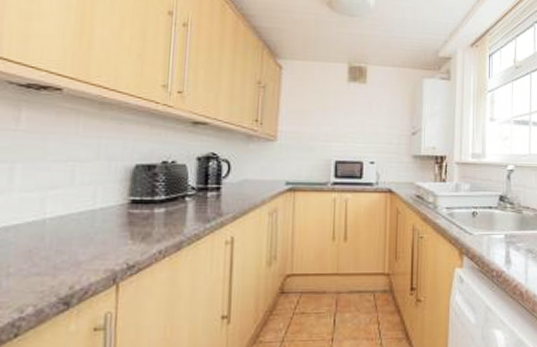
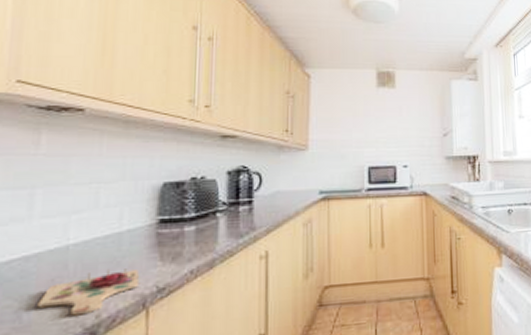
cutting board: none [16,245,110,286] -> present [37,268,139,316]

